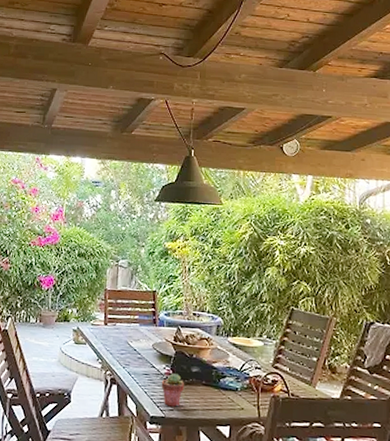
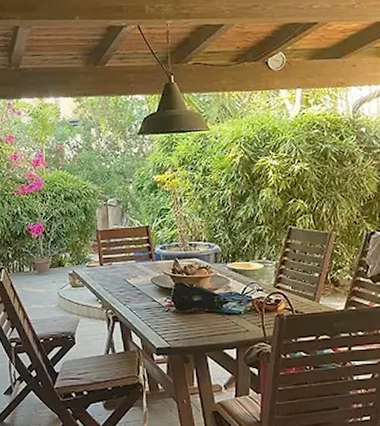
potted succulent: present [161,373,184,407] -> none [164,305,187,337]

